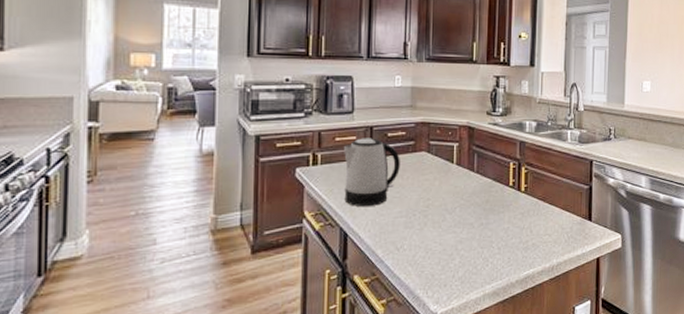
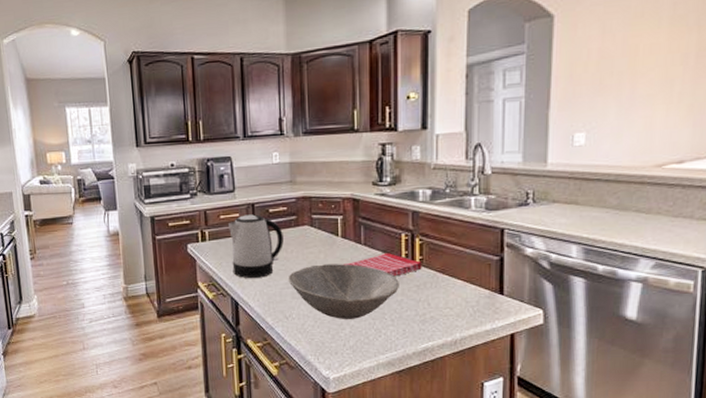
bowl: none [402,191,506,249] -> present [288,263,399,319]
dish towel: none [457,181,527,205] -> present [344,253,422,277]

